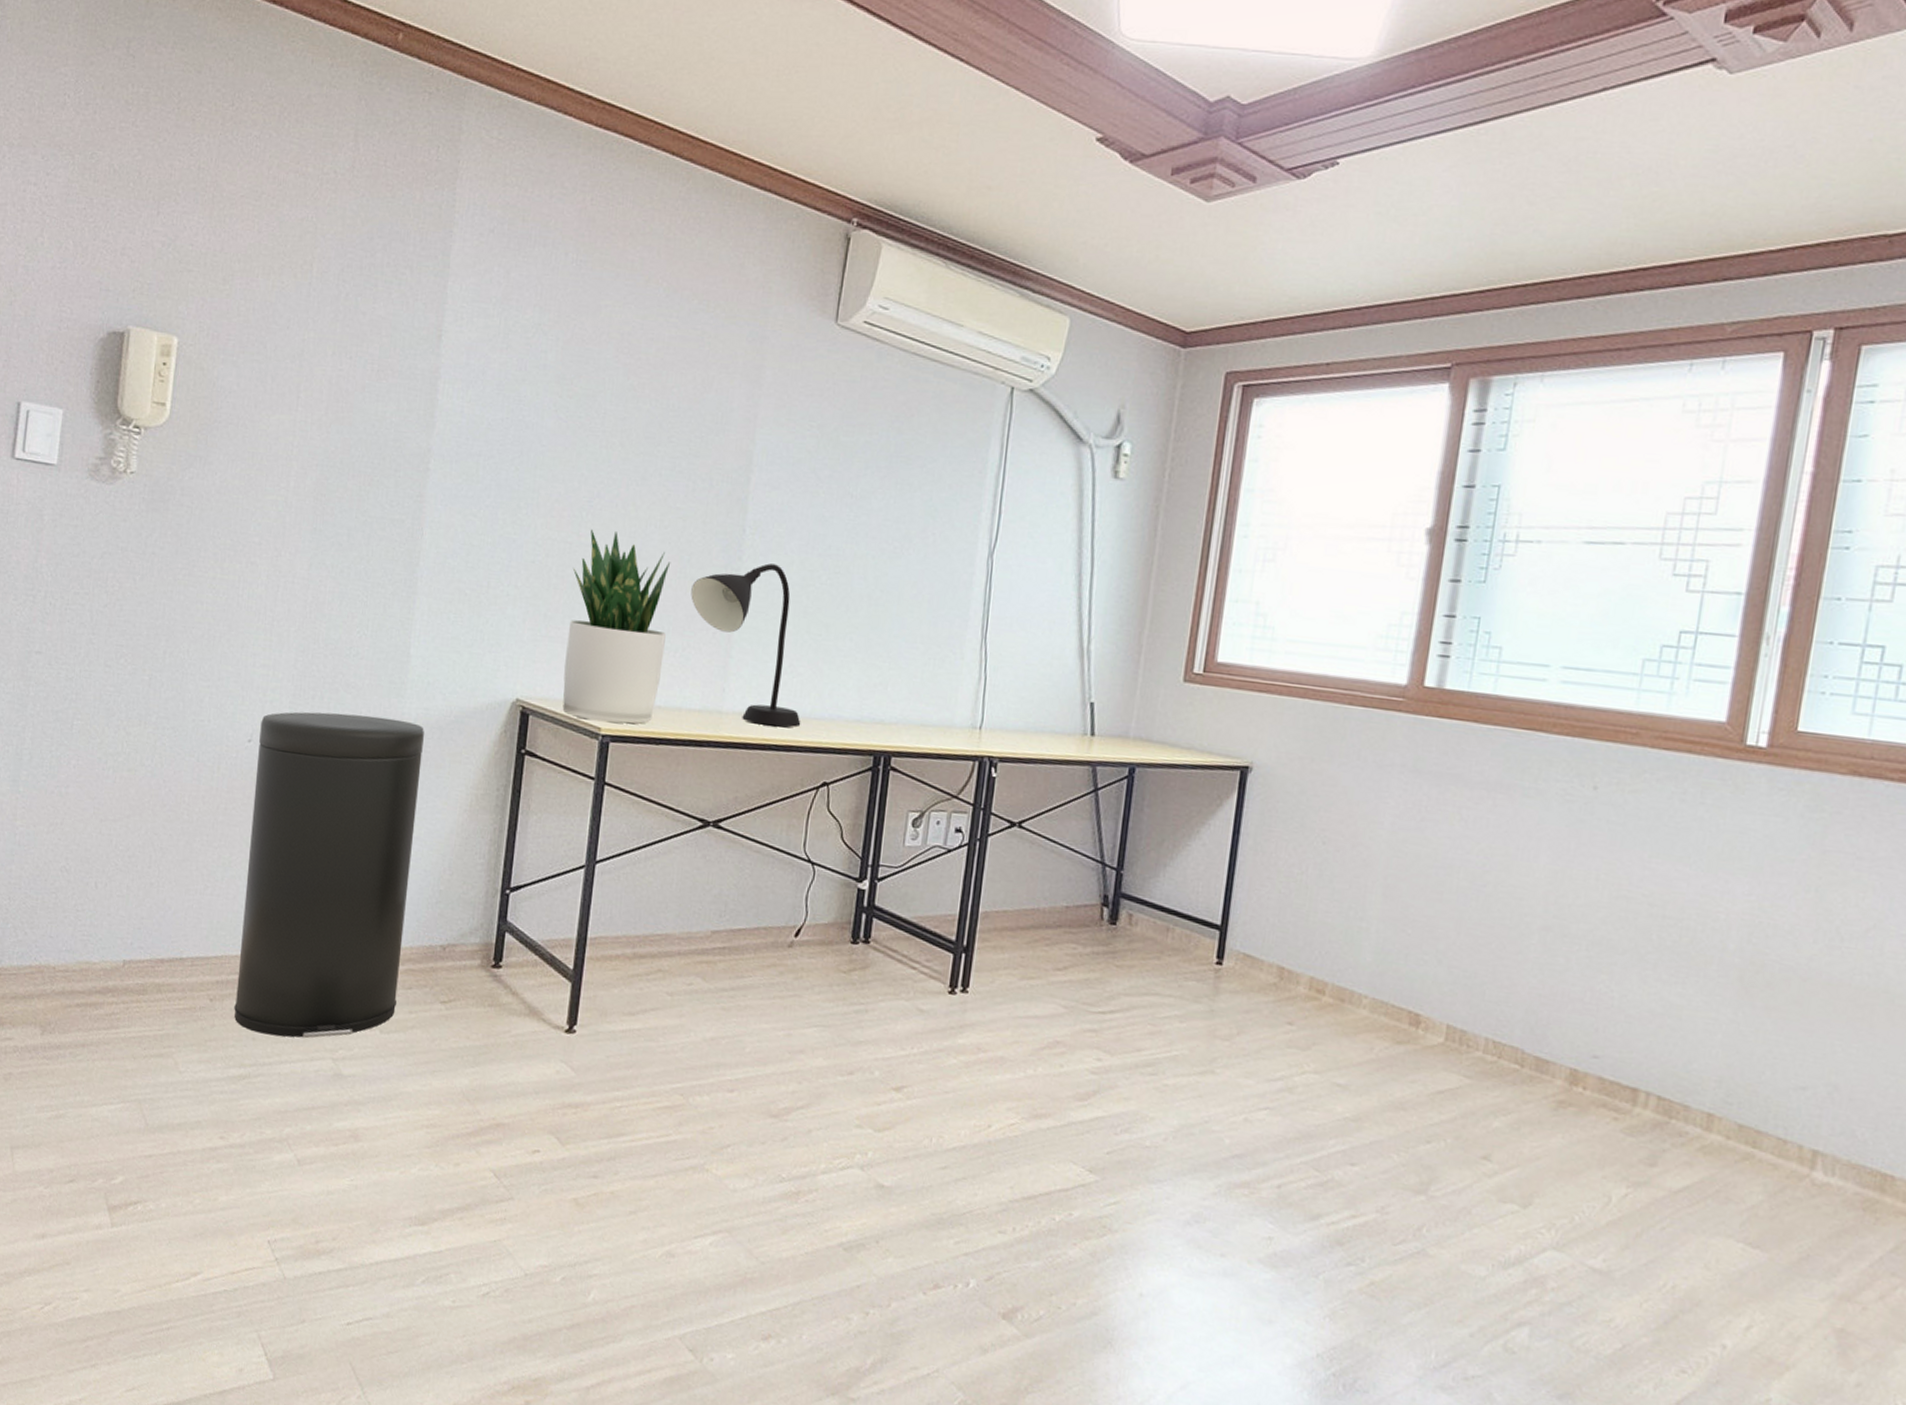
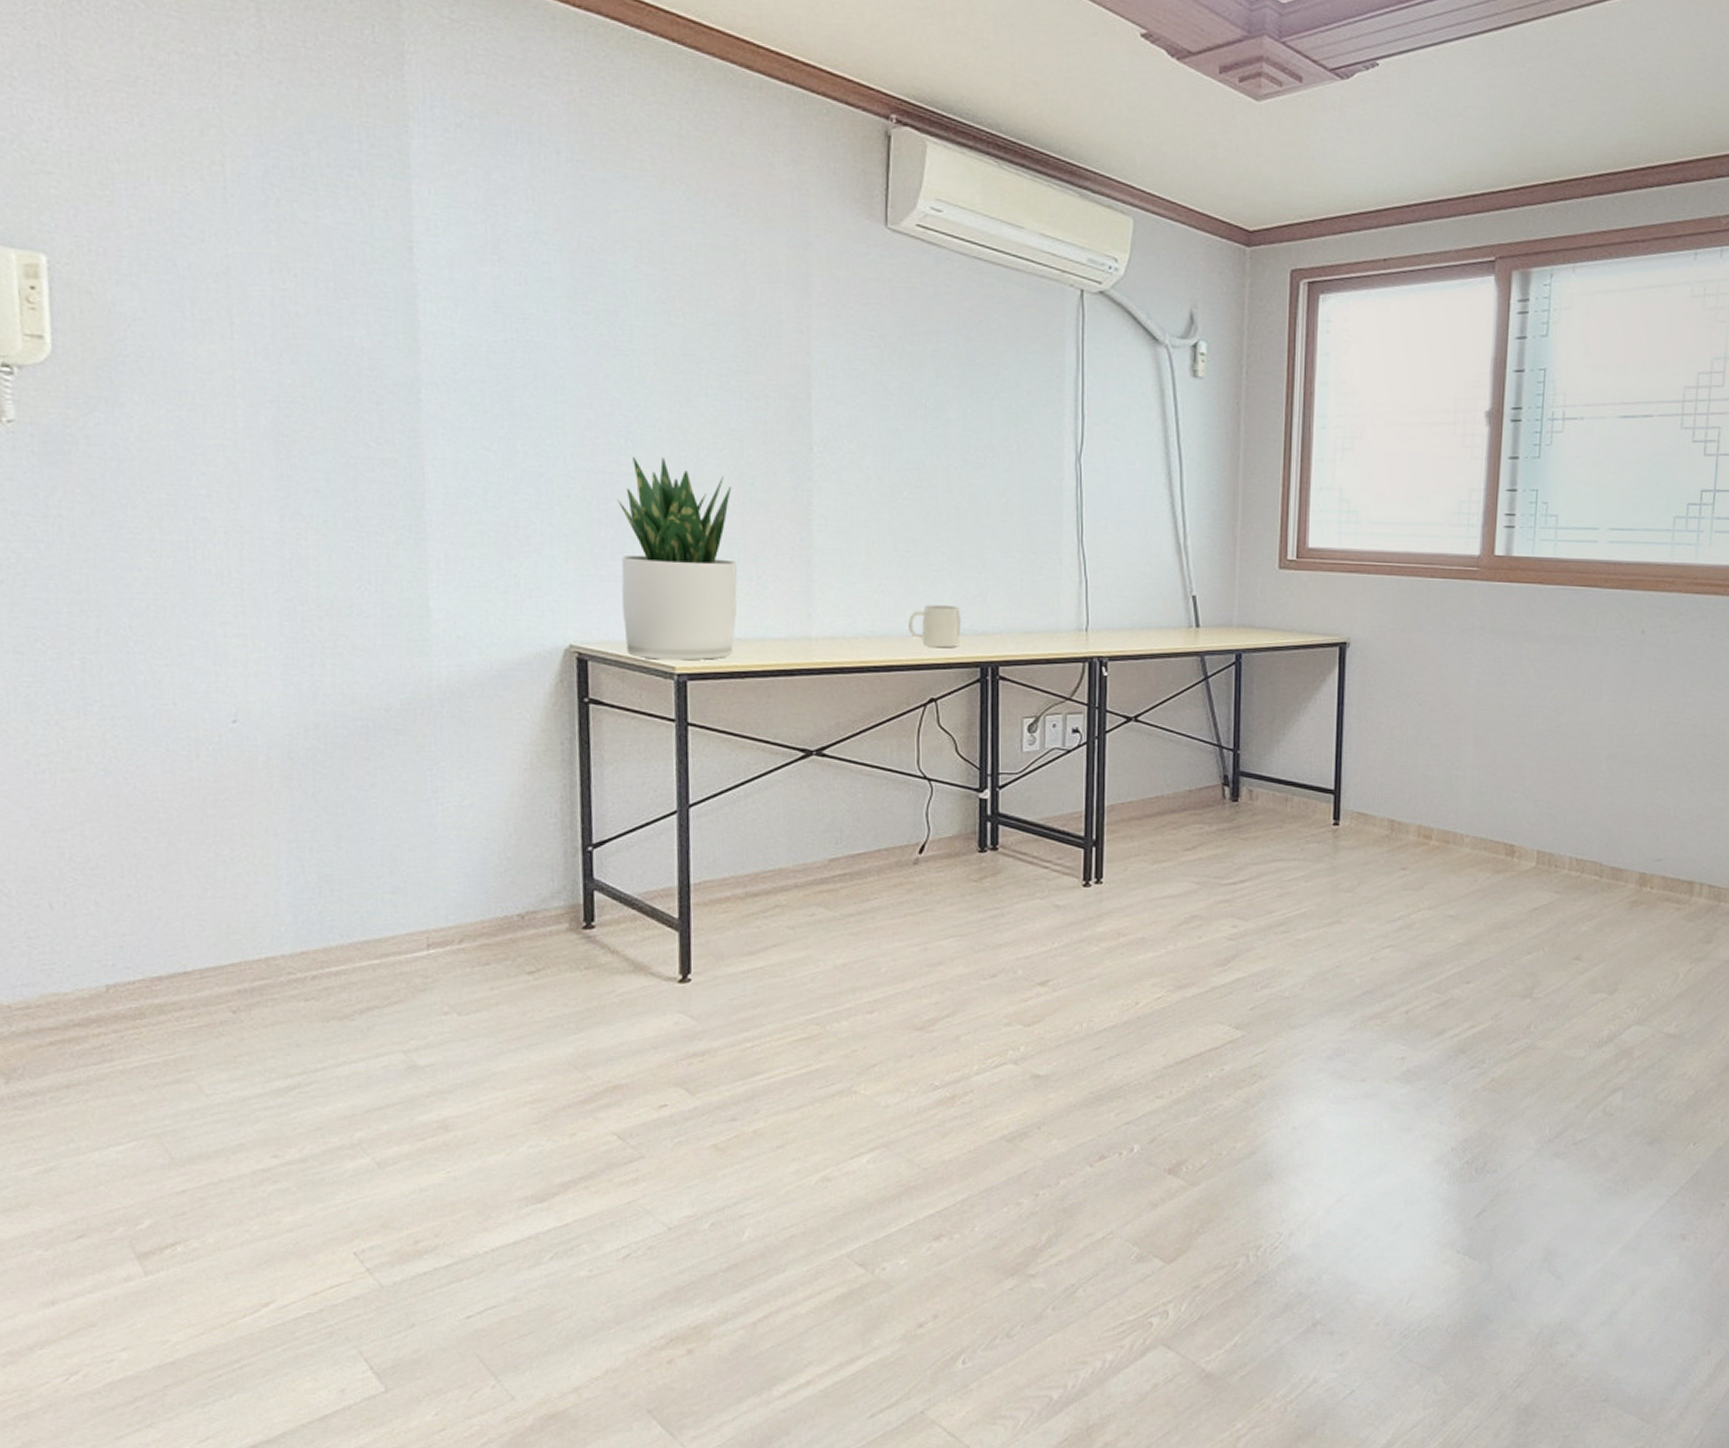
pedal bin: present [234,712,424,1039] -> none [246,679,473,1038]
desk lamp: present [691,563,801,728] -> none [759,482,899,648]
mug: none [811,689,862,734] -> present [908,605,961,648]

